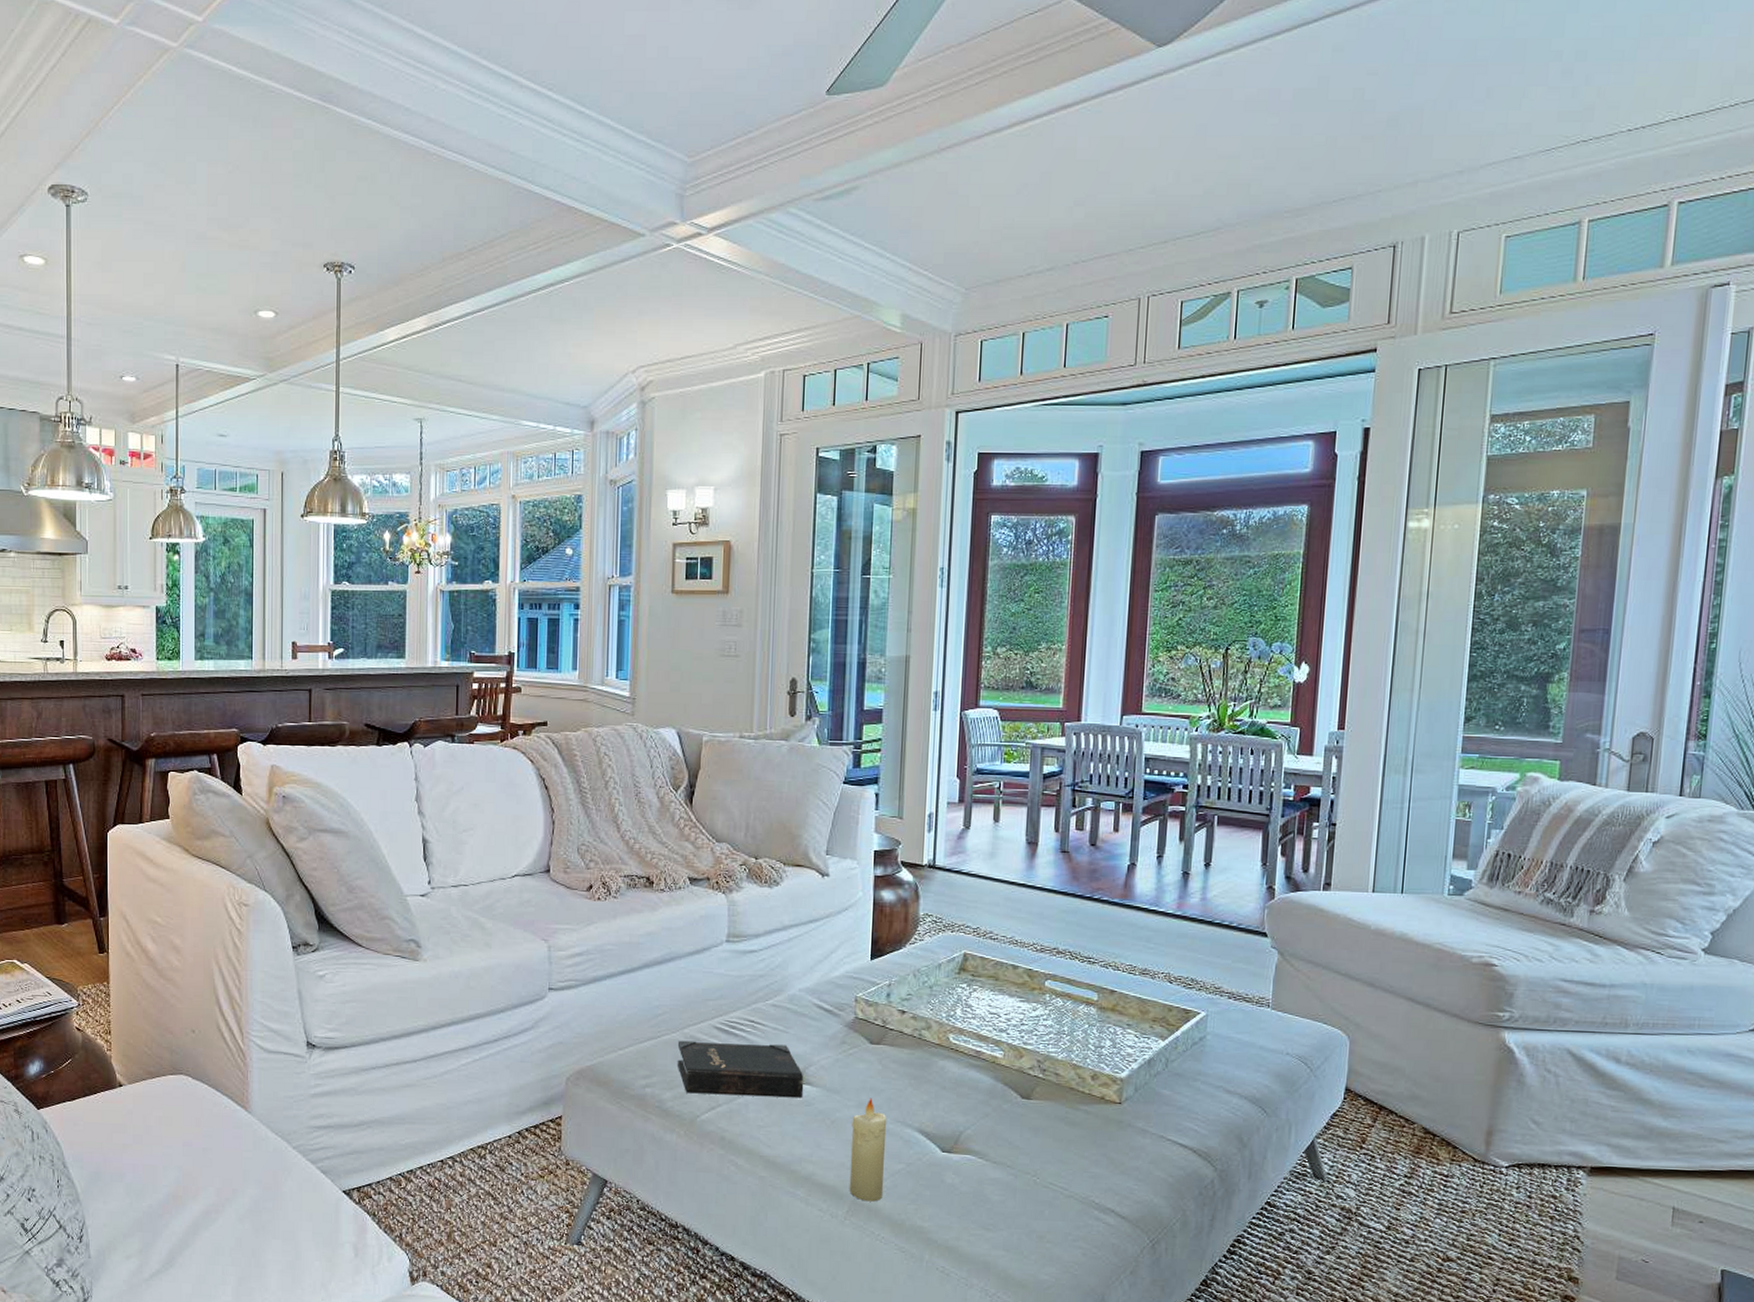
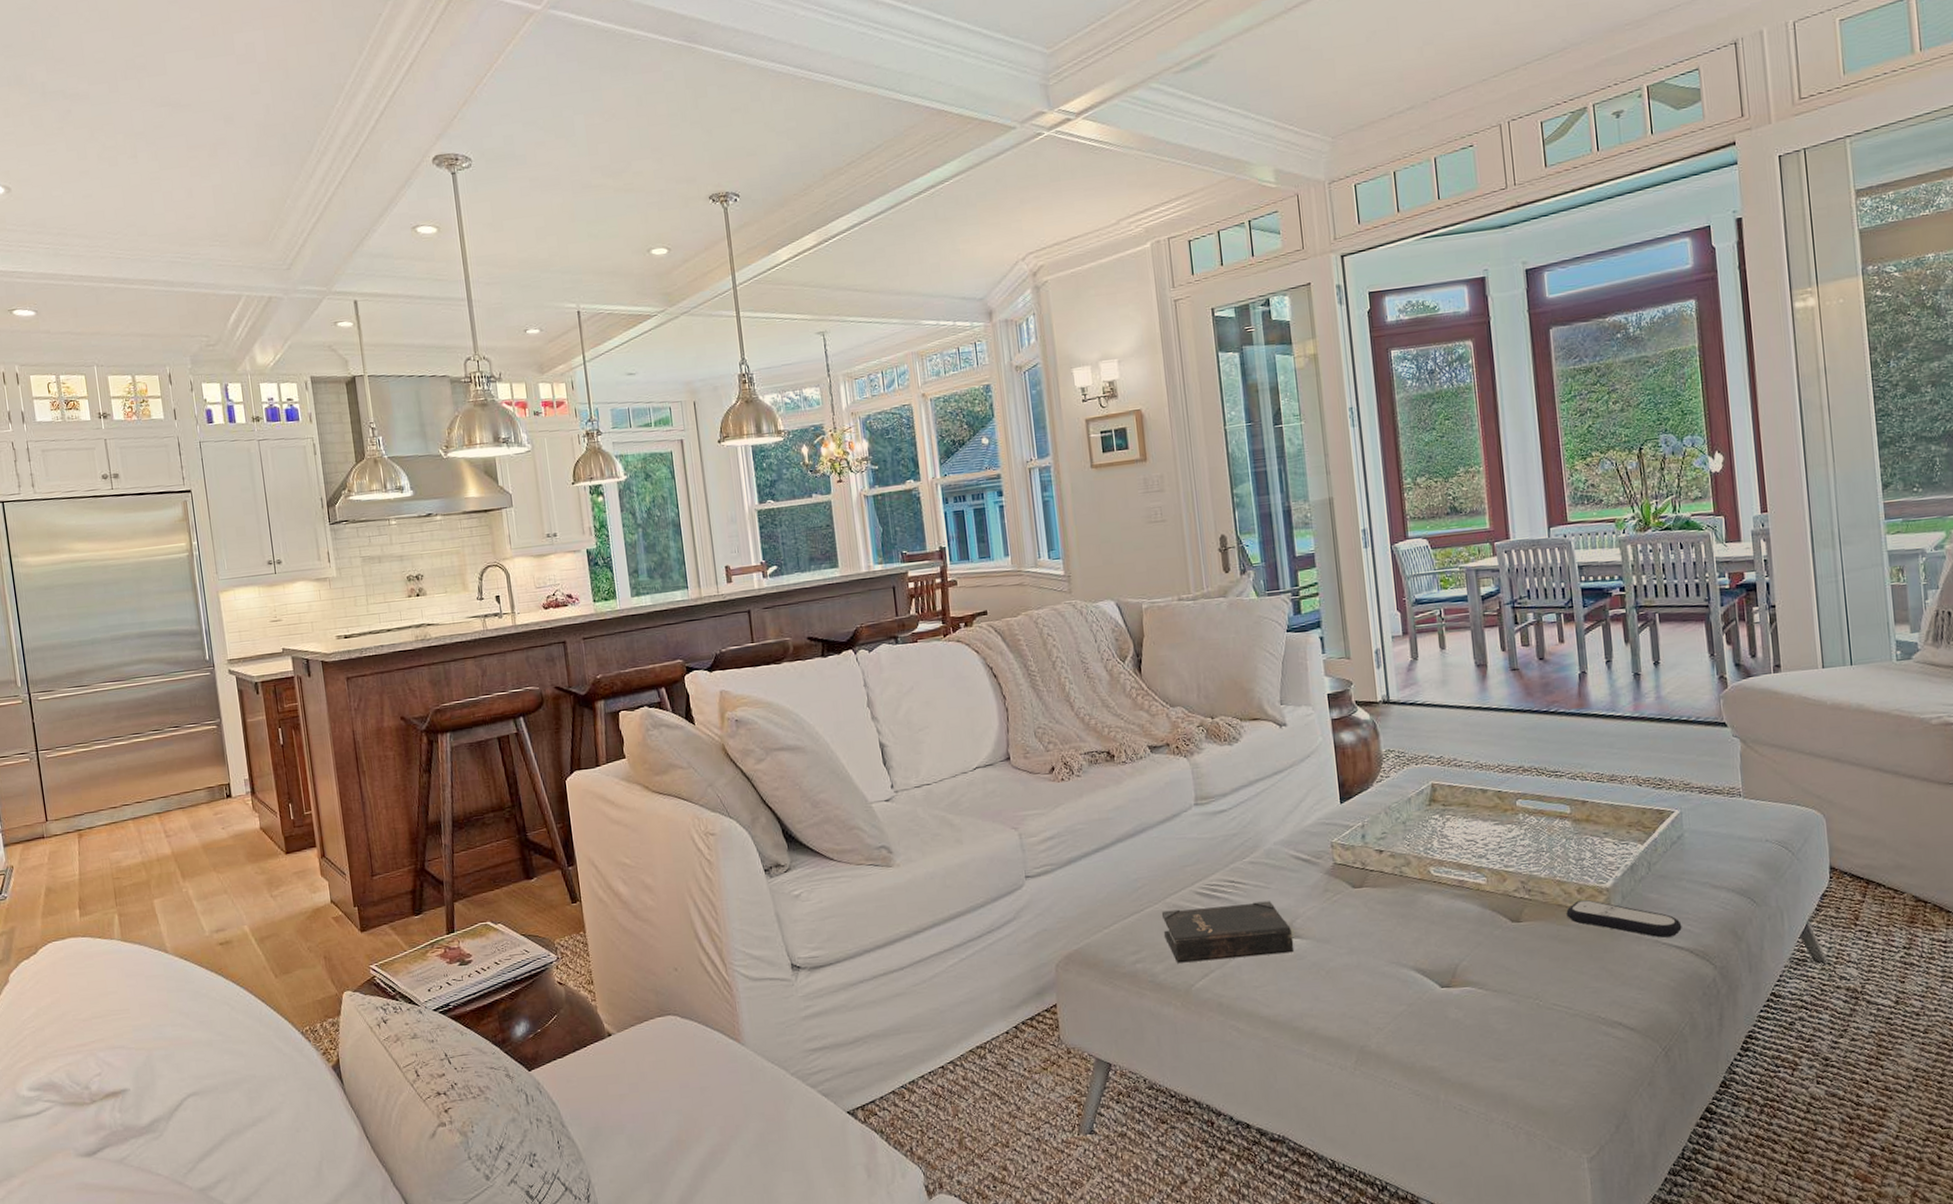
candle: present [849,1098,887,1202] -> none [1346,942,1388,1049]
remote control: none [1077,1086,1189,1134] -> present [1566,899,1682,938]

